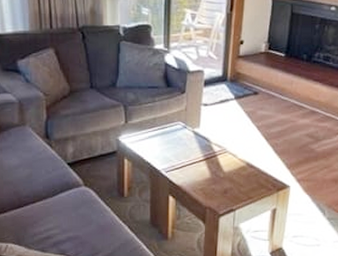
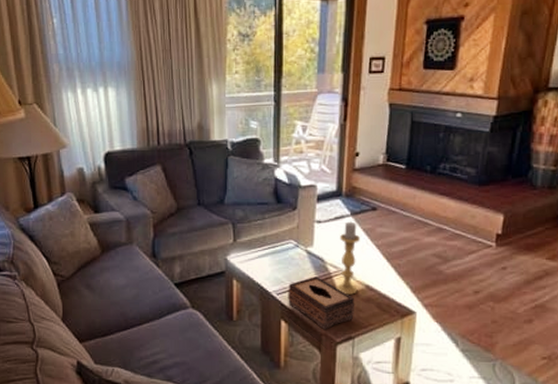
tissue box: none [176,155,237,203] -> present [288,277,355,329]
candle holder: none [221,104,242,171] -> present [337,221,360,295]

